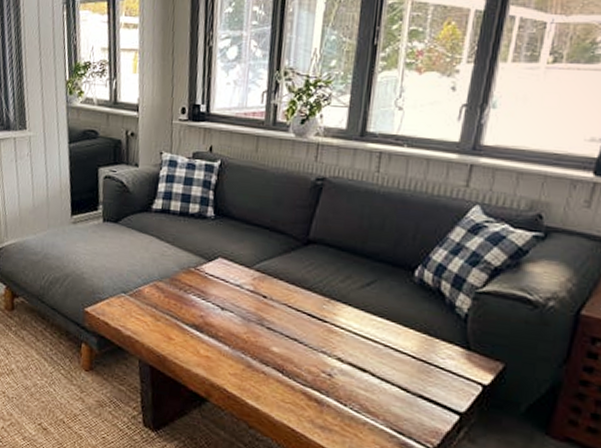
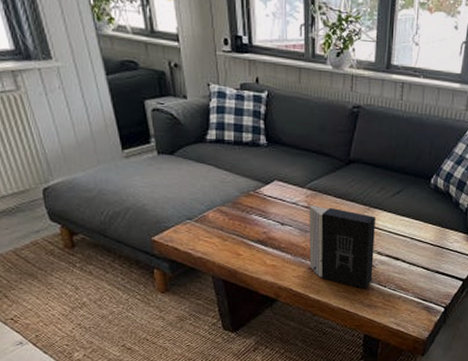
book: none [249,290,337,404] -> present [309,205,375,289]

